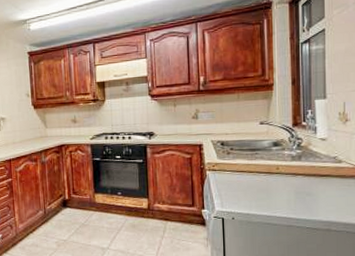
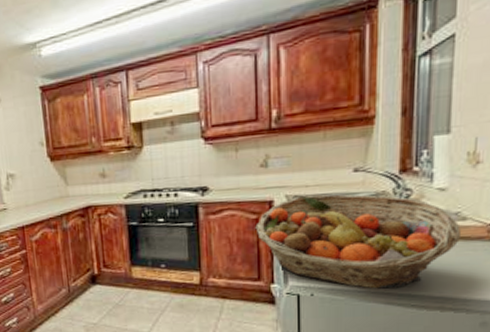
fruit basket: none [189,141,338,215] -> present [255,194,461,289]

